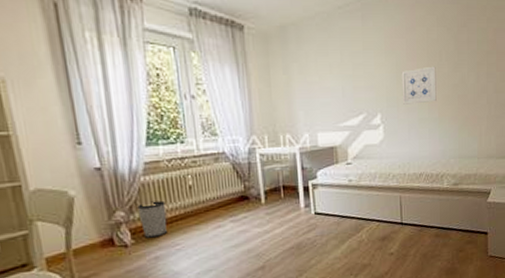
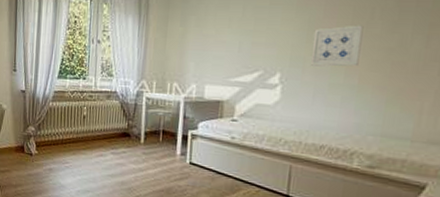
wastebasket: present [137,200,167,238] -> none [43,123,64,153]

